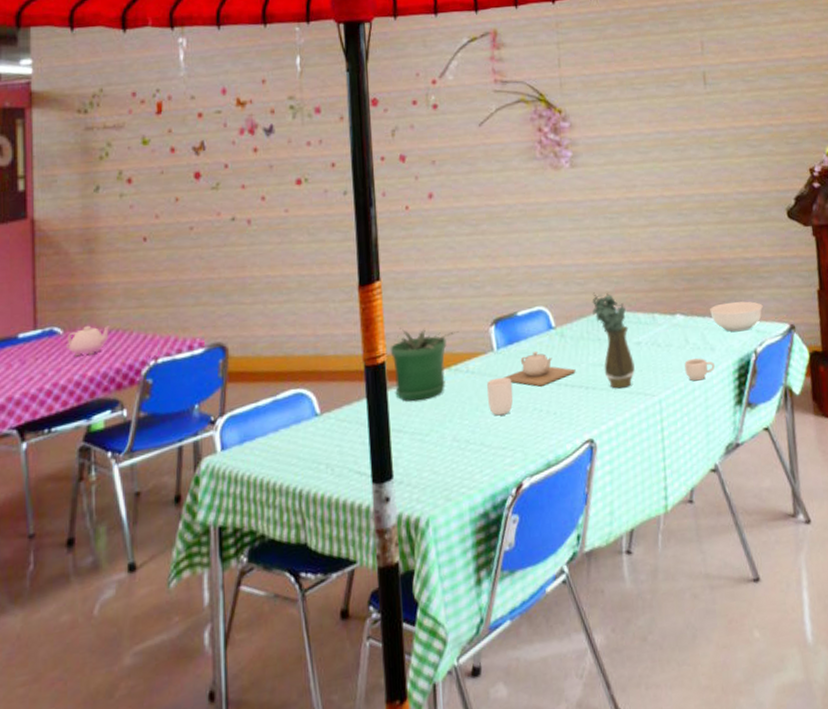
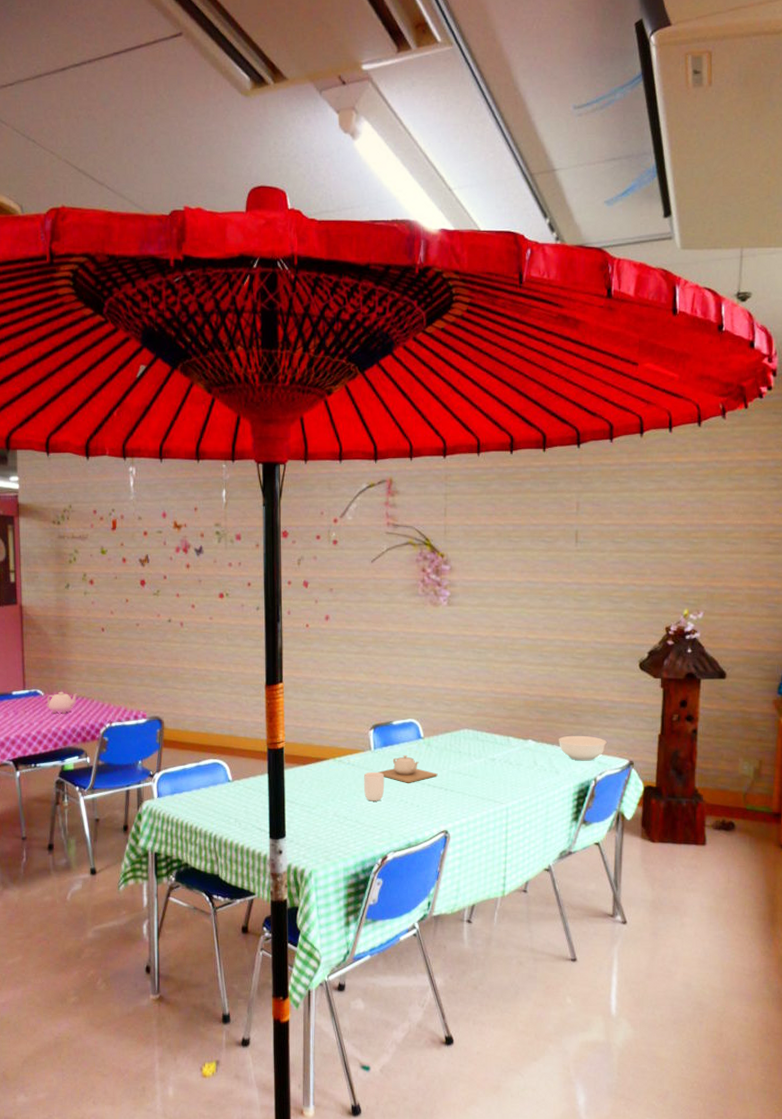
planter: present [385,327,459,401] -> none [284,722,344,780]
vase: present [592,292,635,389] -> none [456,713,488,794]
cup: present [684,358,715,381] -> none [531,778,557,797]

